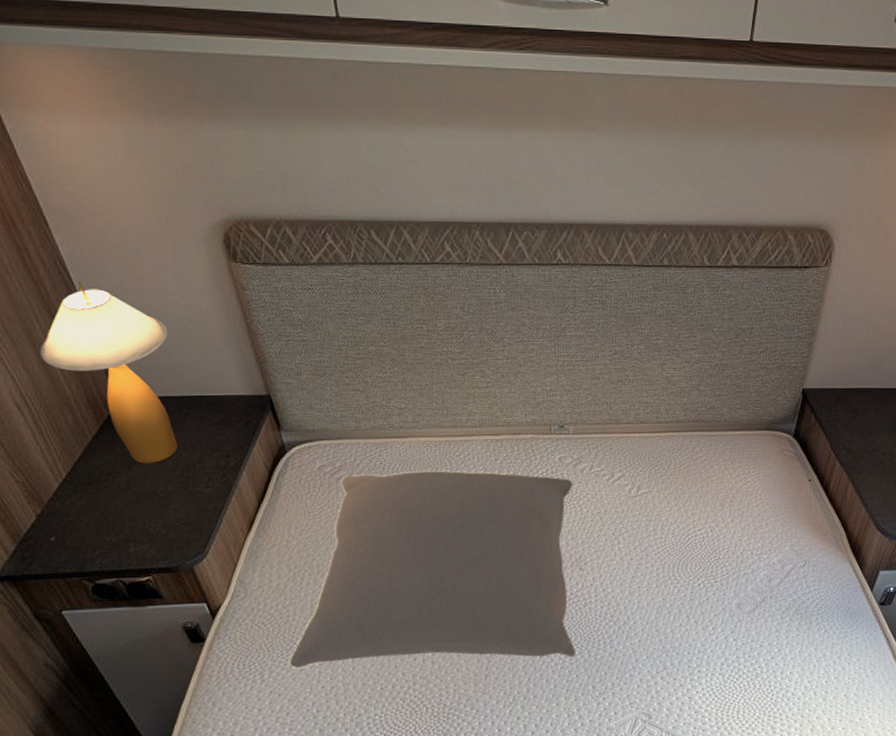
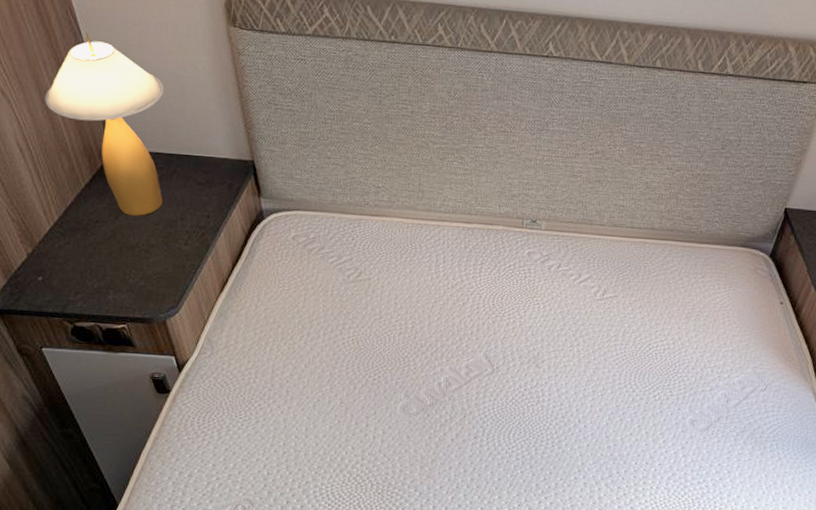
pillow: present [290,471,576,668] -> none [247,248,539,453]

